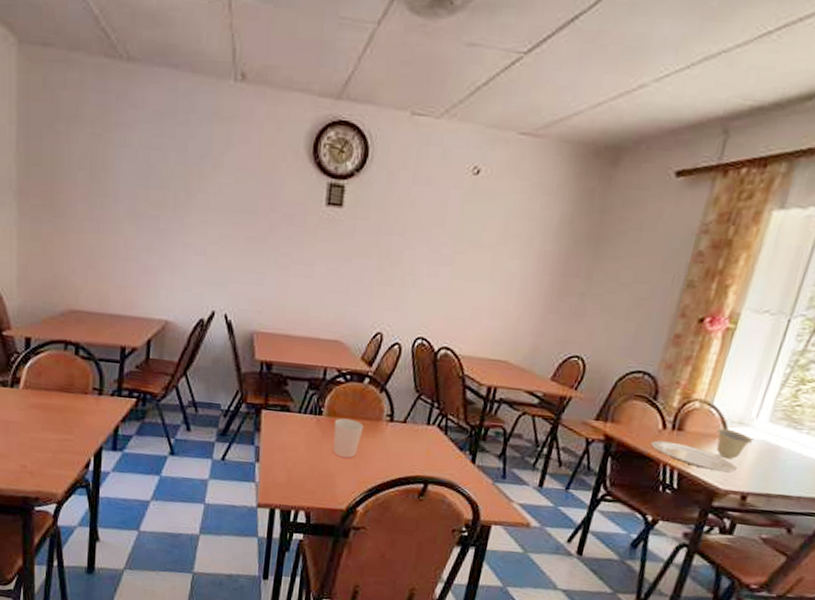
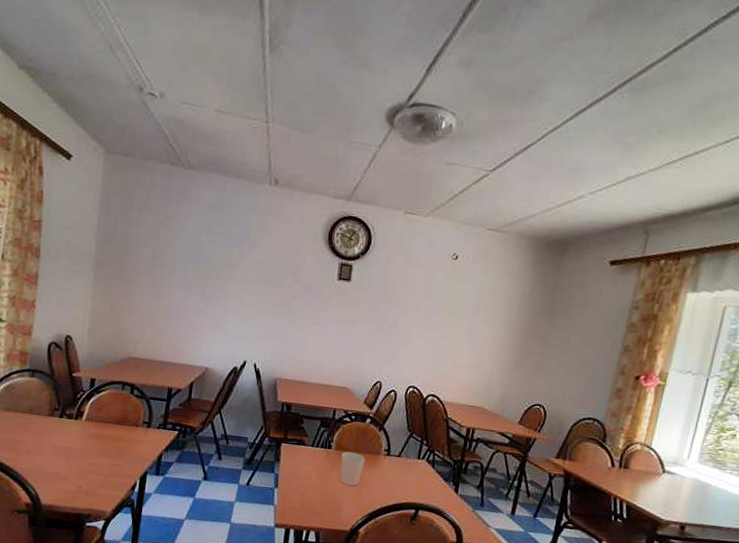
plate: present [651,440,738,473] -> none [603,476,676,506]
cup: present [716,428,754,459] -> none [656,467,687,494]

